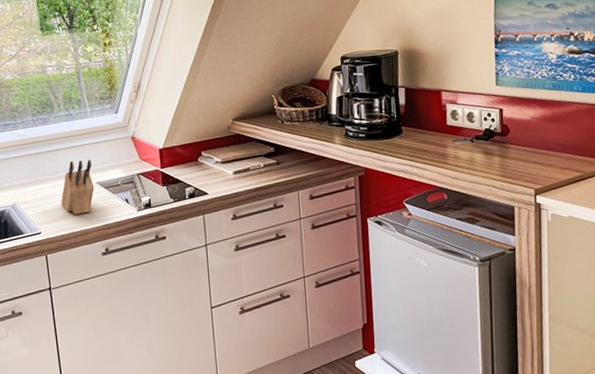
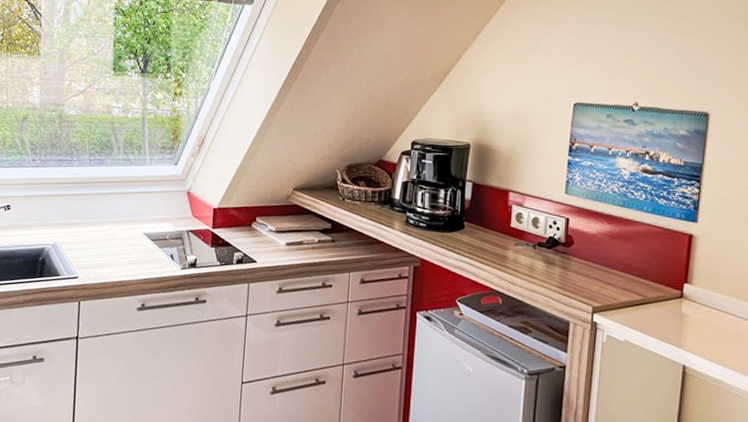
knife block: present [61,159,94,214] -> none [103,208,142,264]

